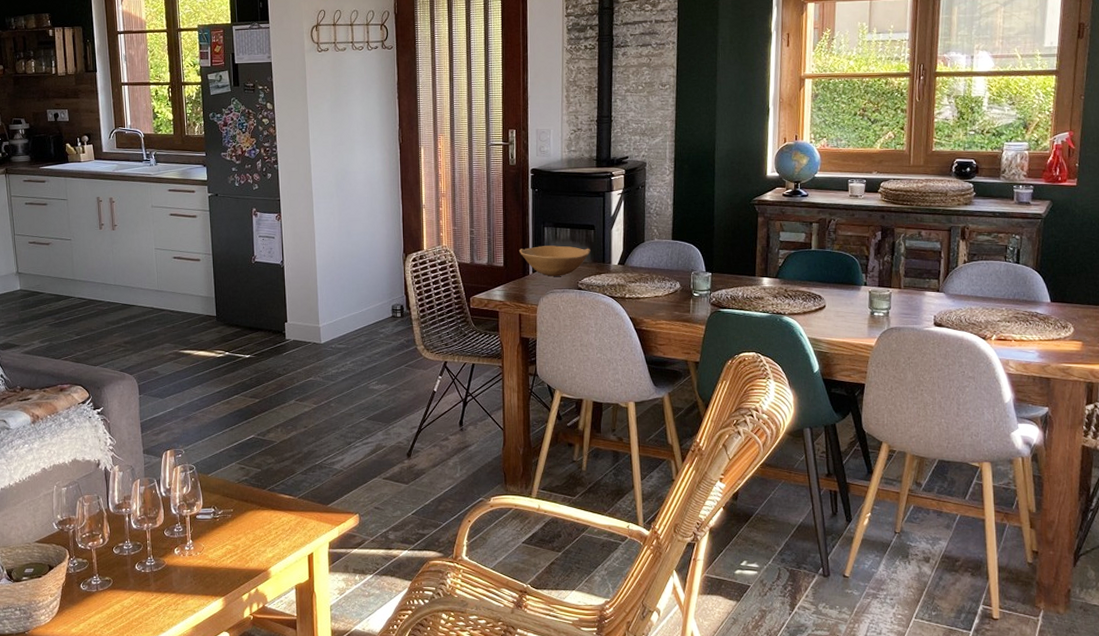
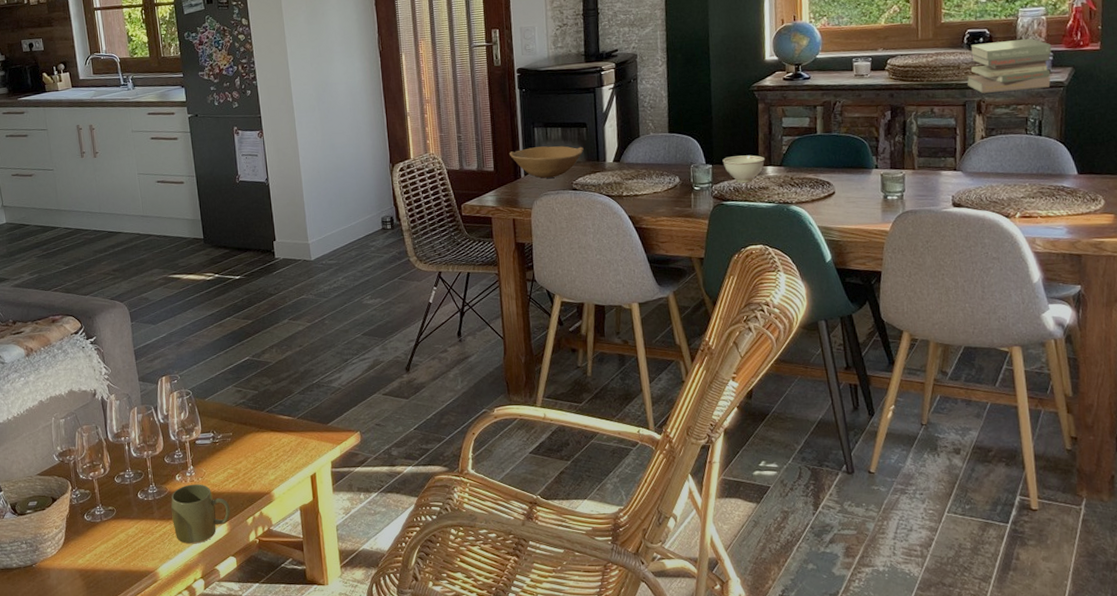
mug: none [167,558,226,618] -> present [170,484,231,544]
bowl: none [721,265,762,292] -> present [722,155,766,184]
books: none [953,171,1033,220] -> present [967,38,1052,93]

